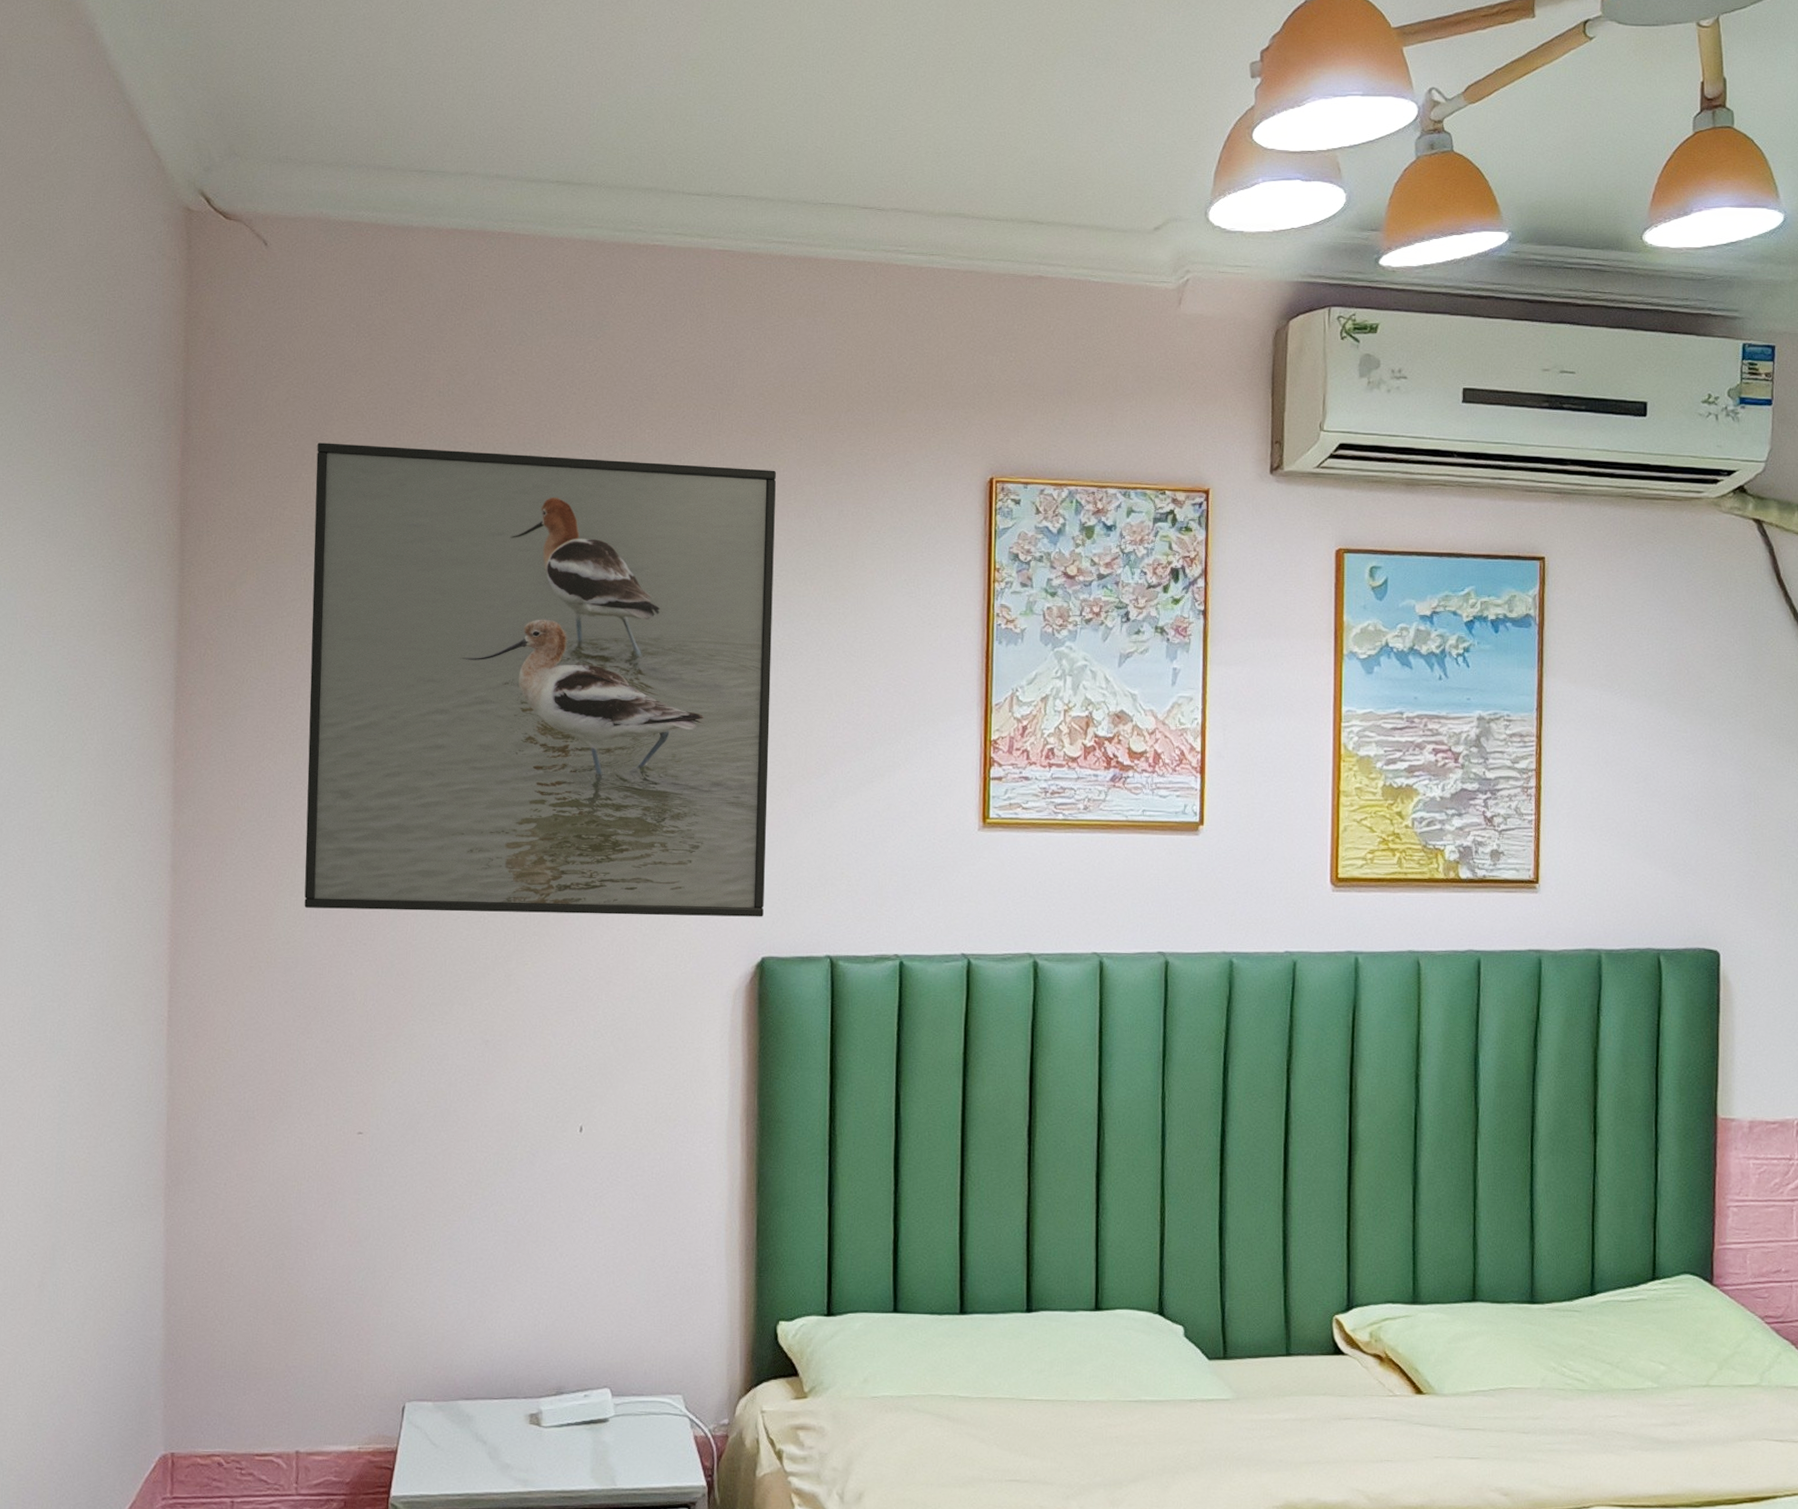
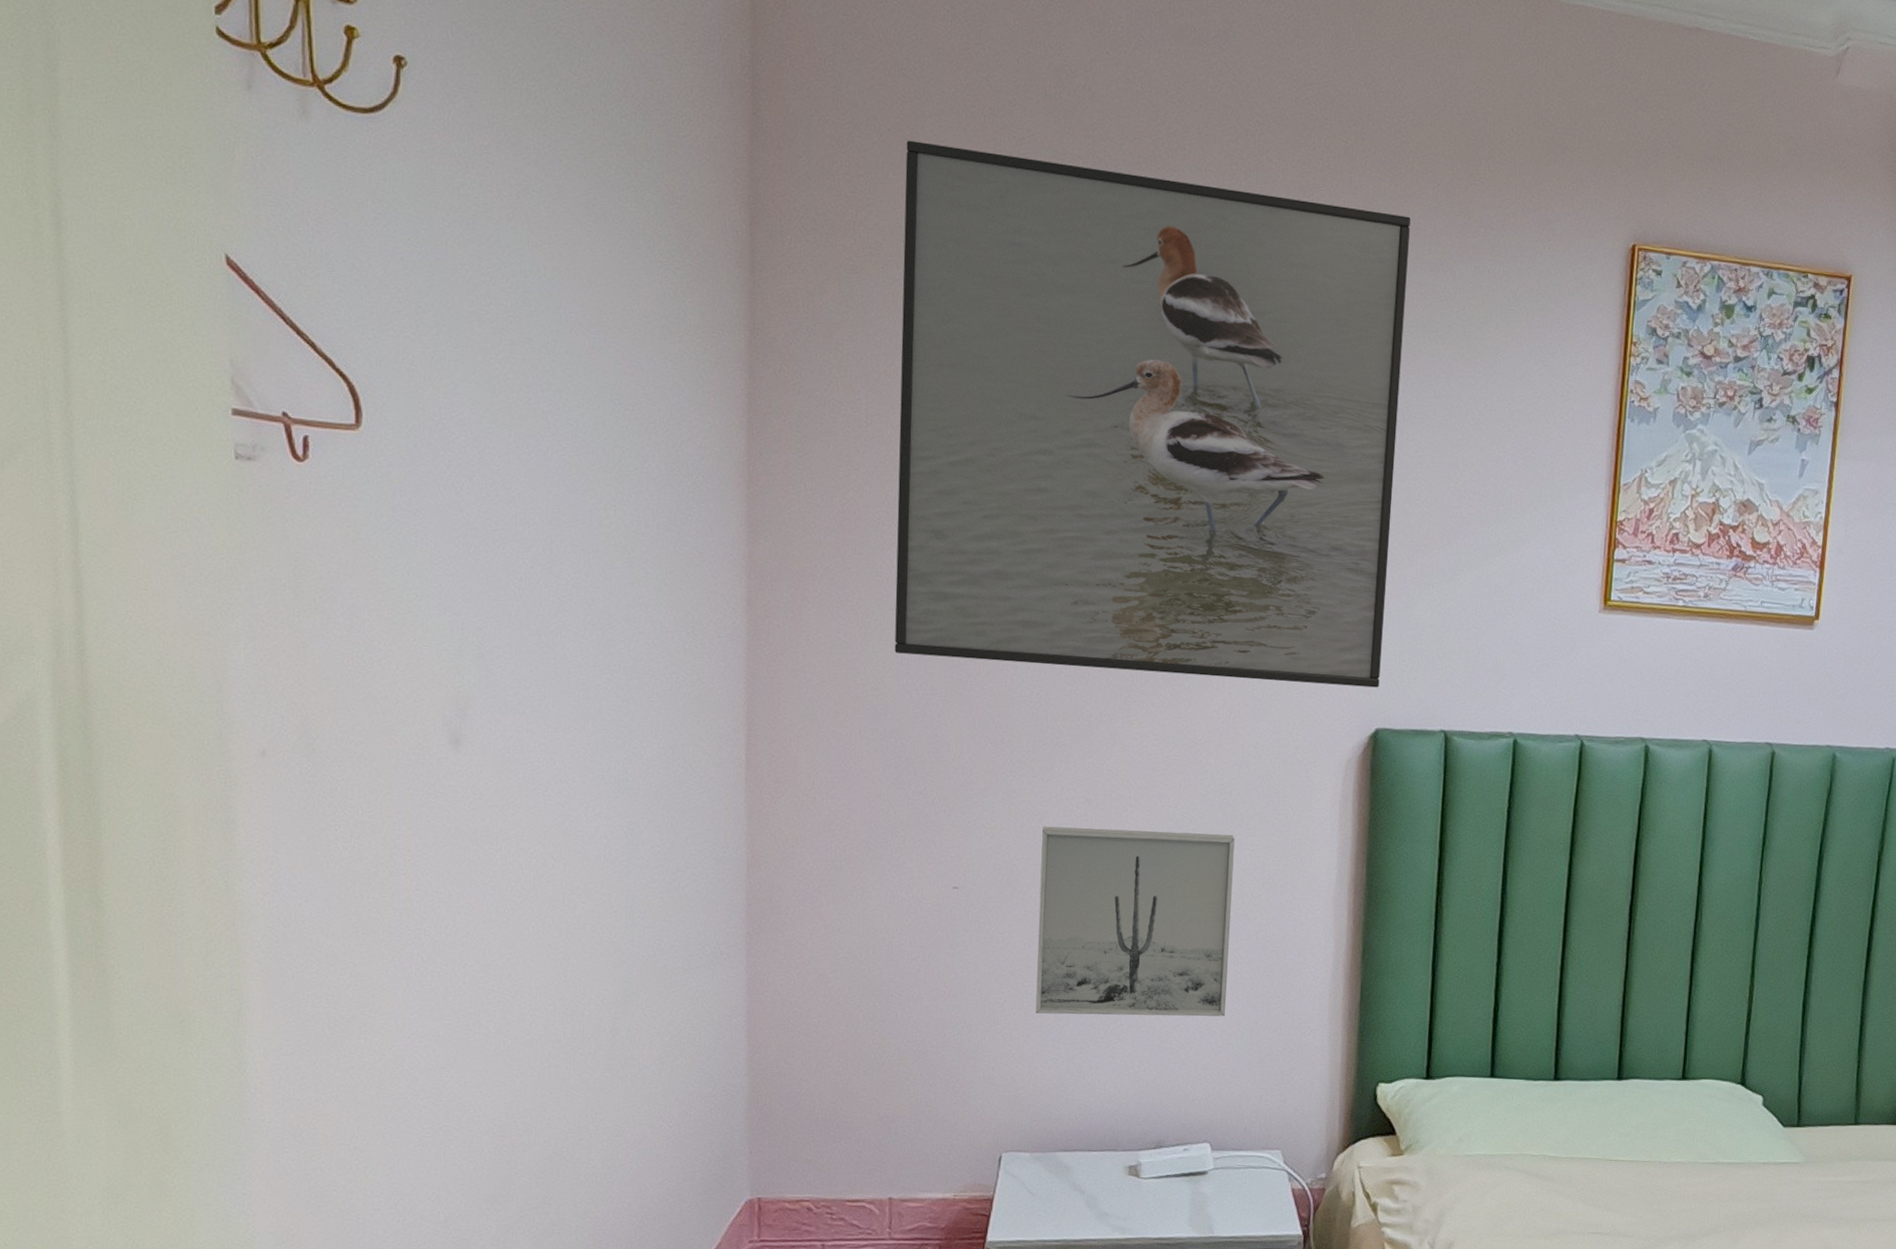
wall art: none [437,1068,627,1258] -> present [1035,826,1235,1017]

